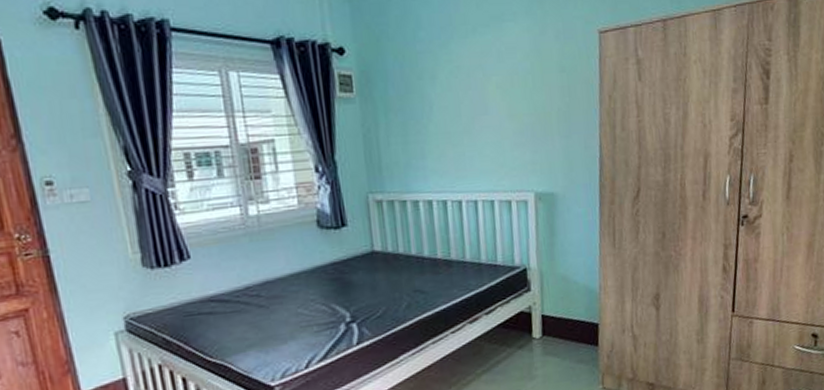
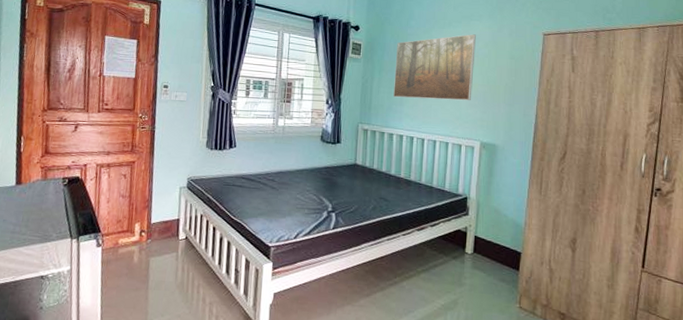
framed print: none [404,42,517,149] -> present [393,34,476,101]

